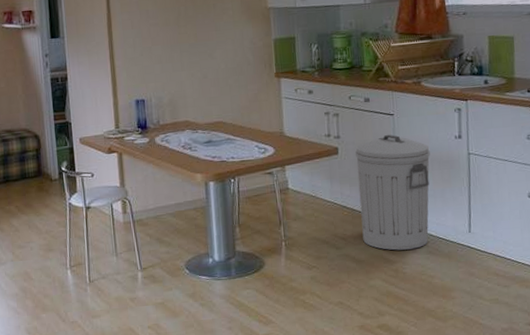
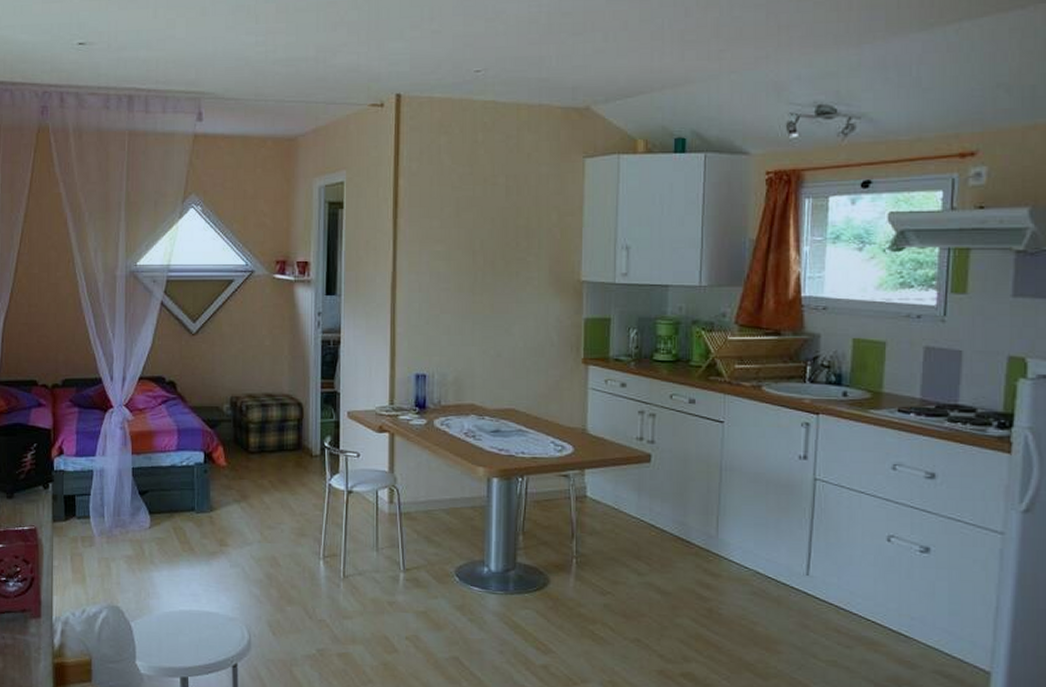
trash can: present [355,134,430,251] -> none [672,445,766,587]

